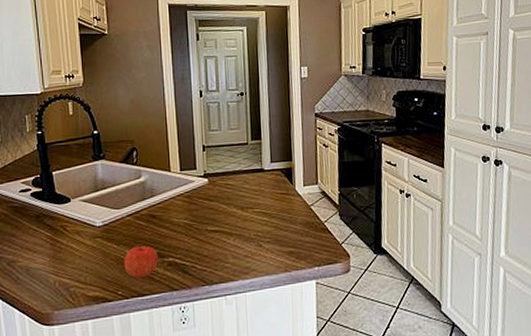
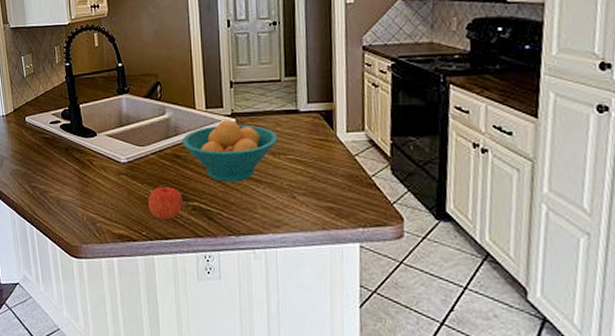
fruit bowl: none [157,180,246,237] -> present [181,120,278,182]

